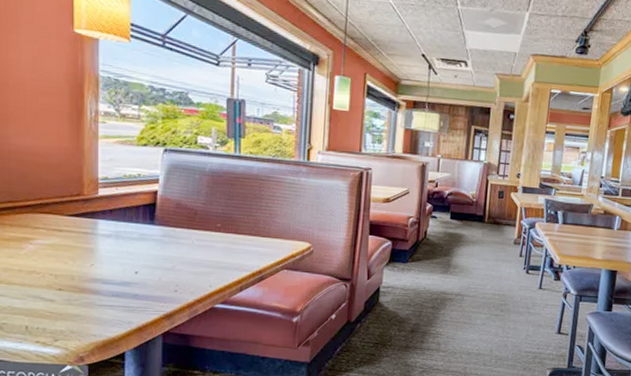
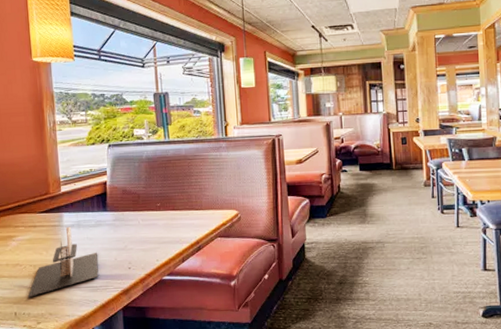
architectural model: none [44,236,137,311] -> present [28,226,99,297]

